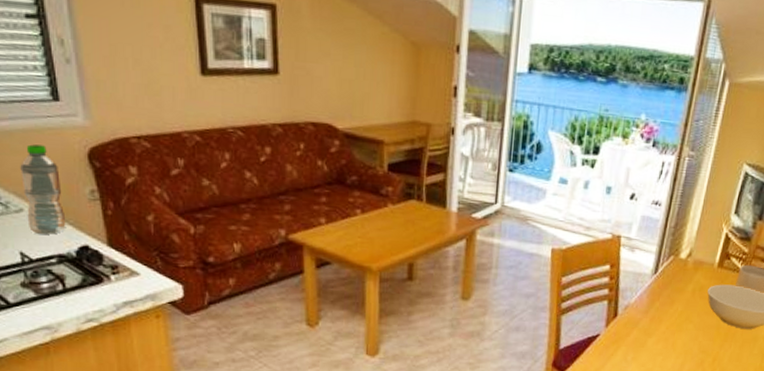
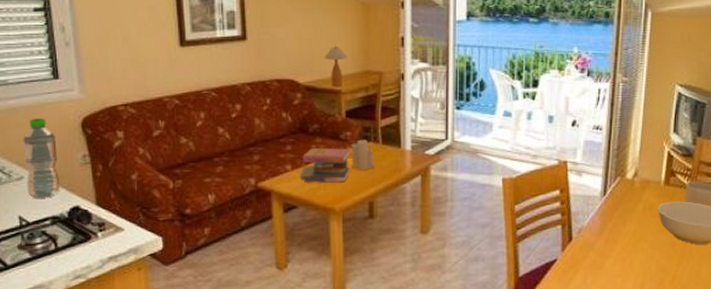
books: none [335,202,392,241] -> present [301,148,351,183]
table lamp: none [367,88,393,137] -> present [324,44,347,87]
candle: none [391,195,417,231] -> present [351,138,375,171]

